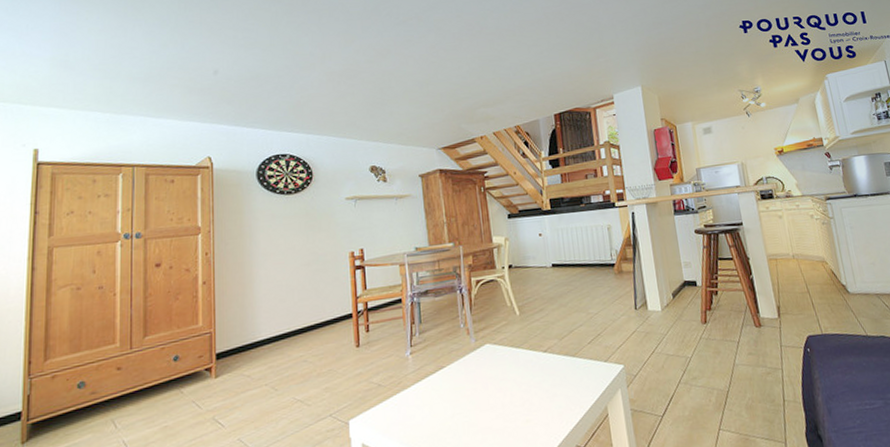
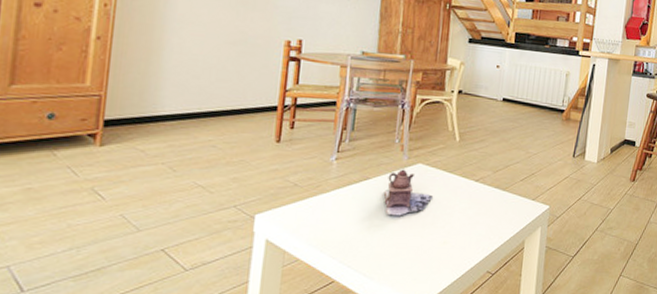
teapot: none [459,352,506,402] -> present [383,169,432,216]

